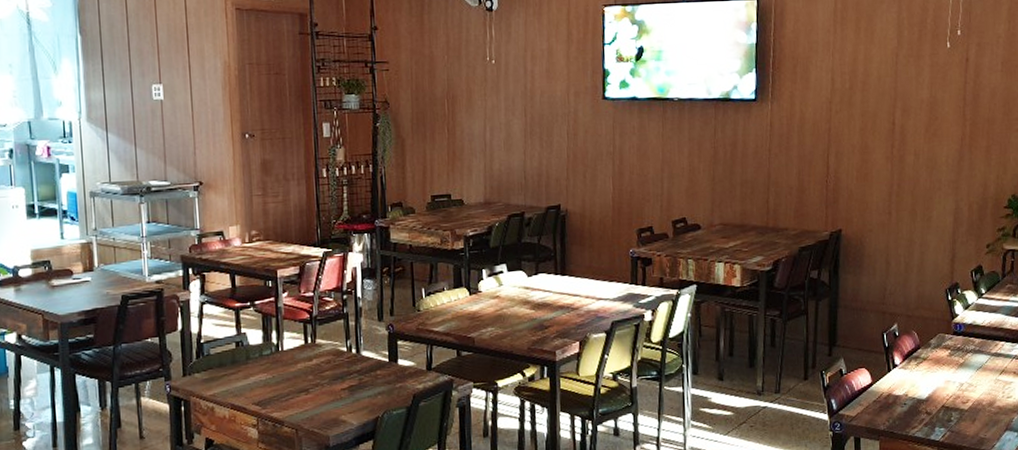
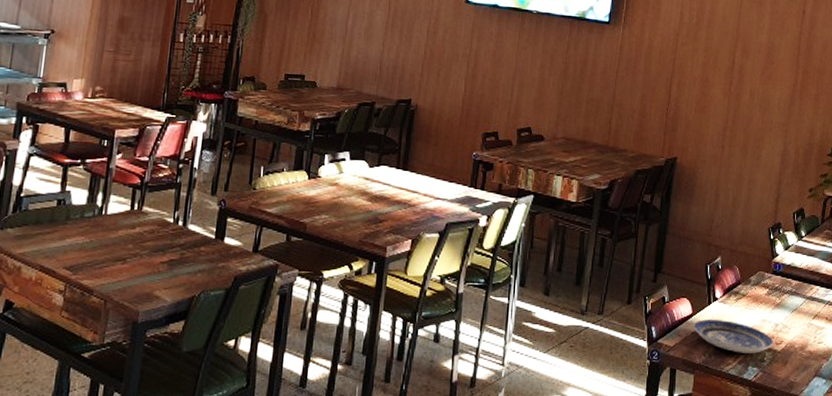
plate: none [874,385,959,416] -> present [693,320,773,353]

